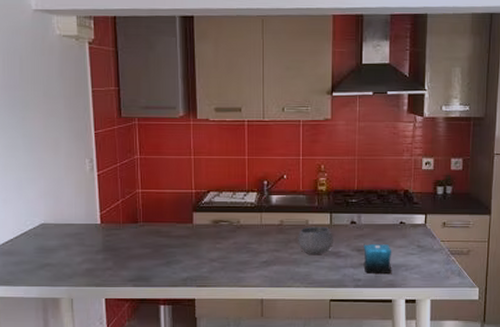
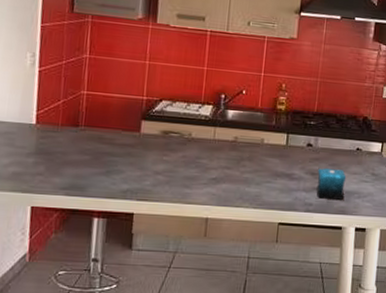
bowl: present [298,226,333,255] -> none [251,145,288,176]

